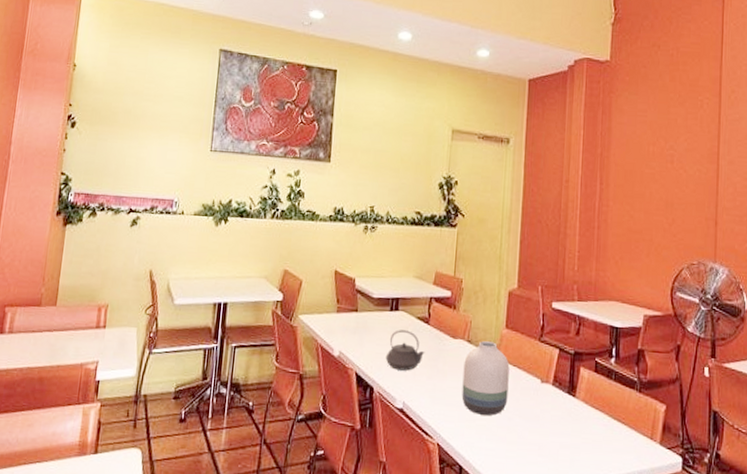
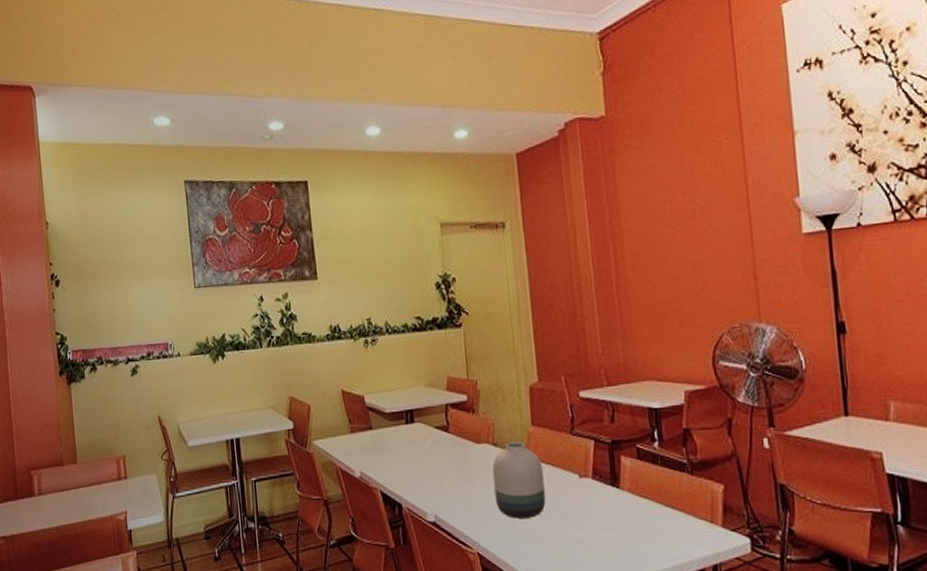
teapot: present [385,330,425,371] -> none [409,441,450,484]

